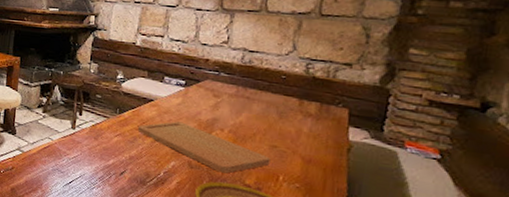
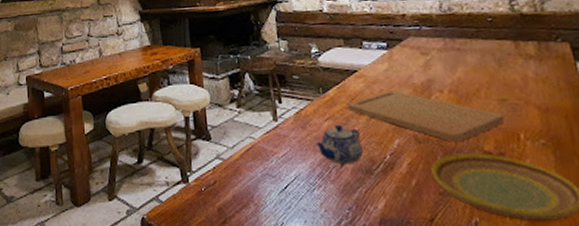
teapot: none [103,140,143,174] -> present [315,124,363,164]

